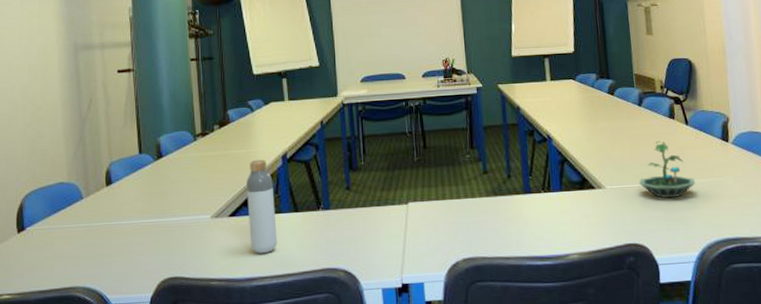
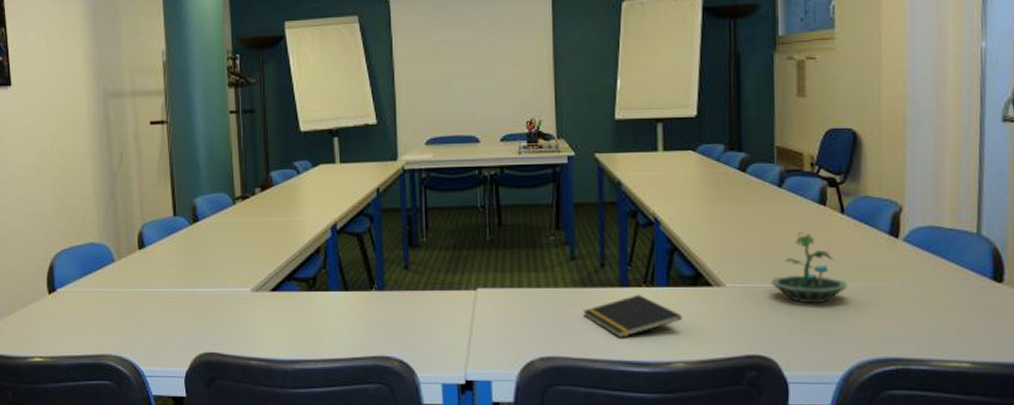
bottle: present [247,159,277,253] -> none [291,229,324,334]
notepad: none [496,199,574,238] -> present [583,294,682,339]

